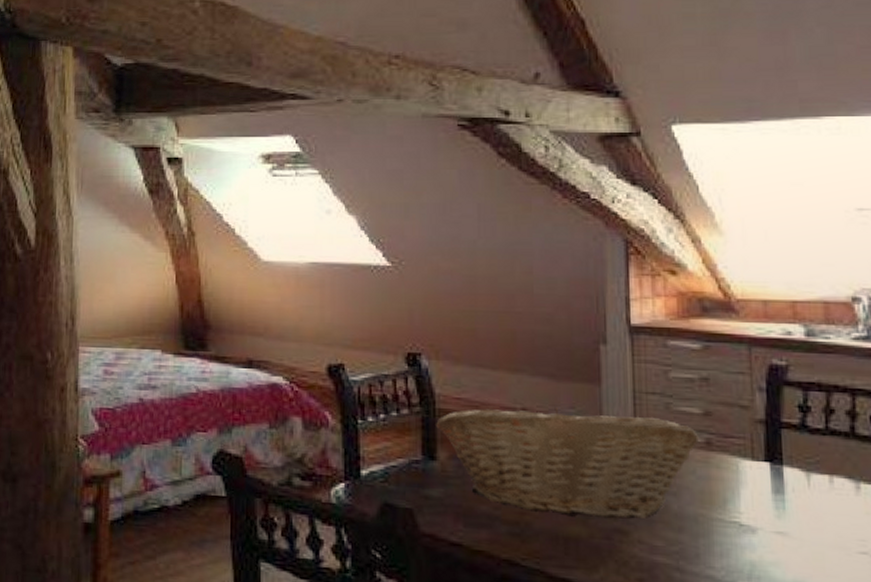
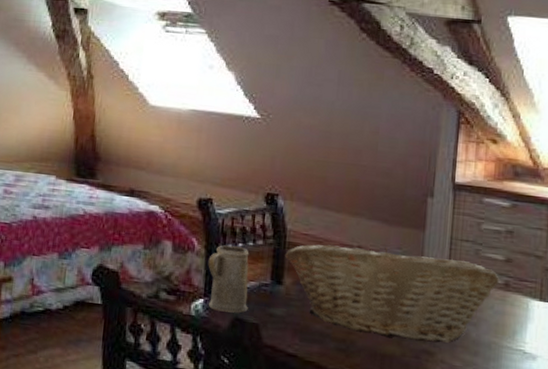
mug: none [346,417,398,498] -> present [208,245,249,313]

